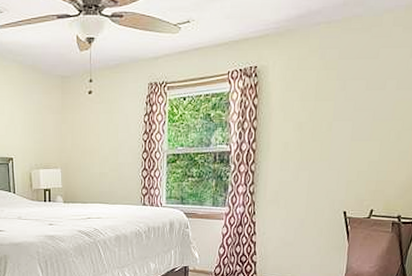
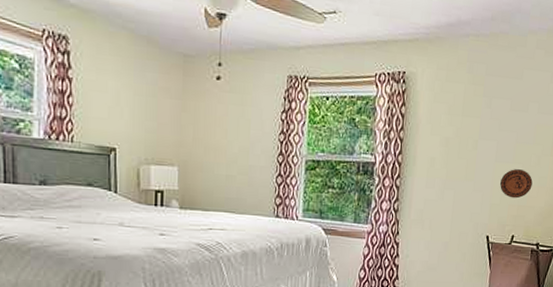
decorative plate: none [356,146,392,174] -> present [499,169,533,199]

